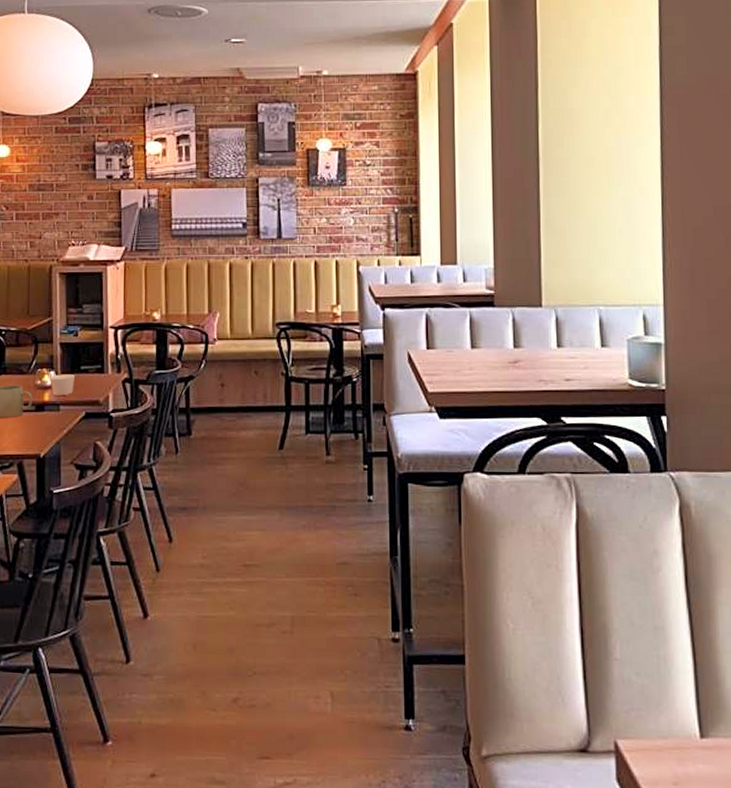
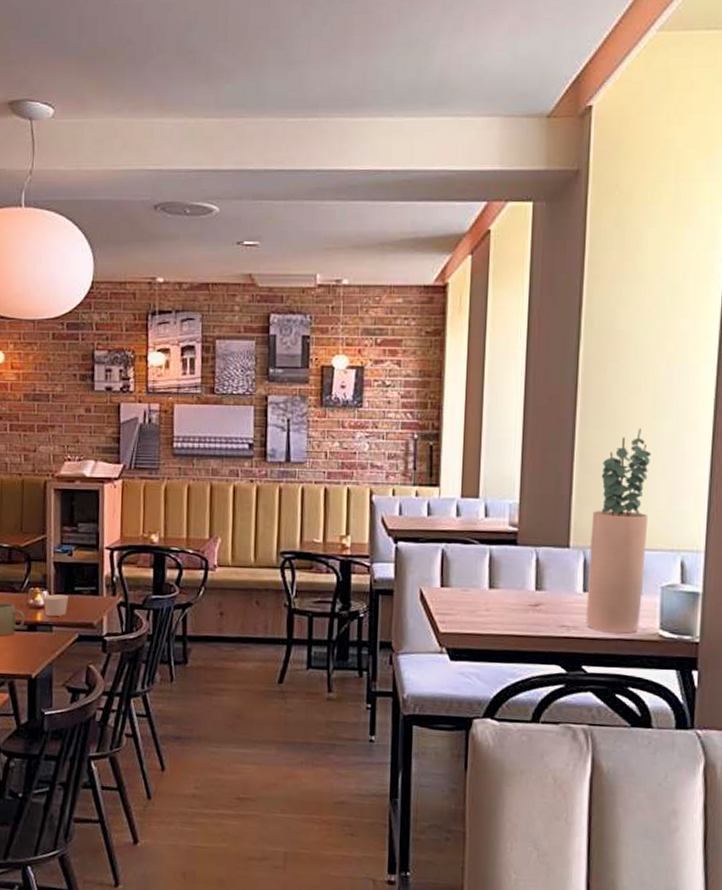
vase: none [560,195,611,386] -> present [585,428,652,635]

